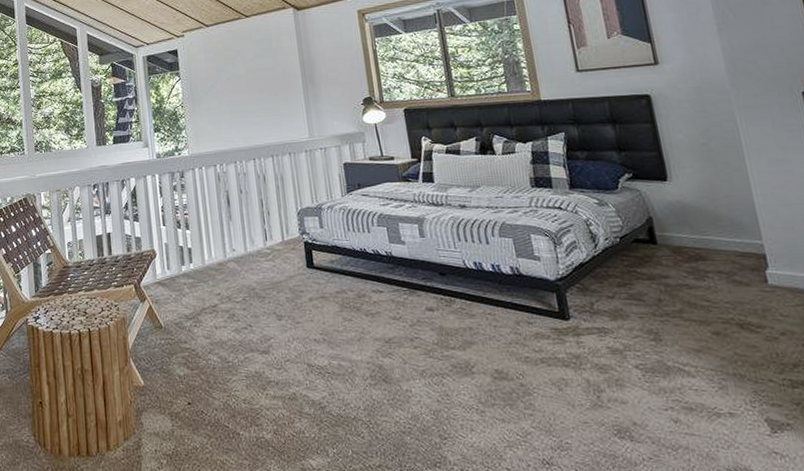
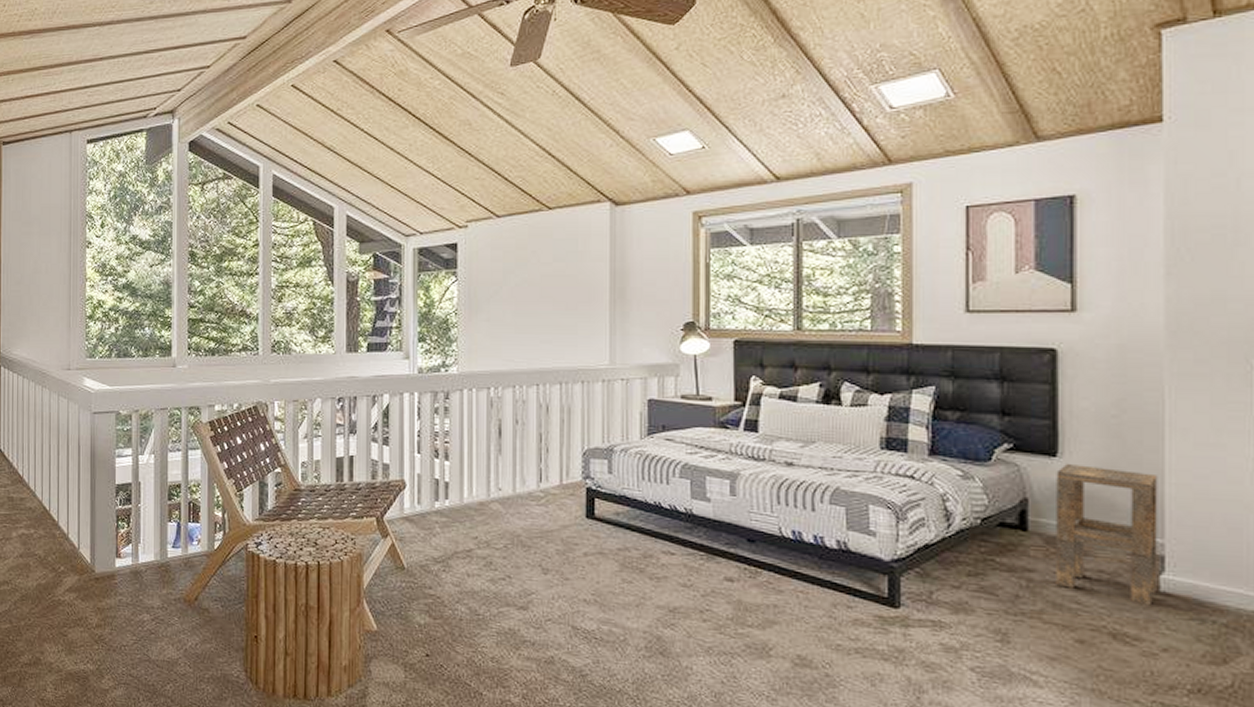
side table: none [669,185,766,297] -> present [1056,464,1158,606]

